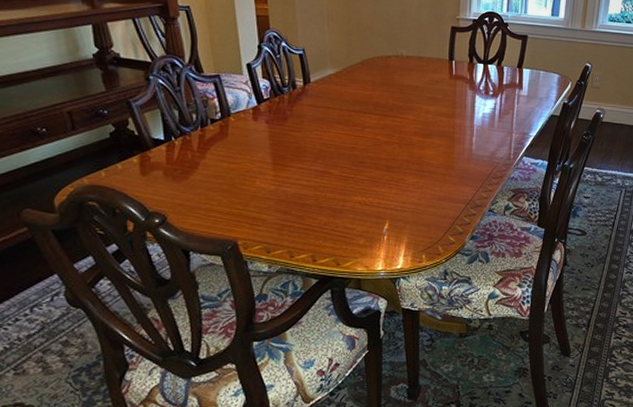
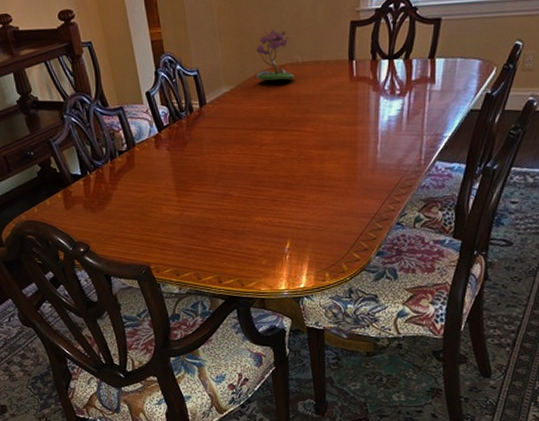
flower arrangement: none [363,23,400,70] -> present [256,30,296,81]

